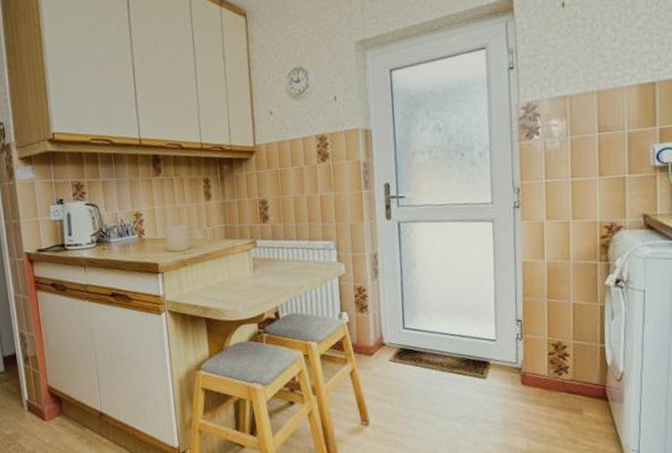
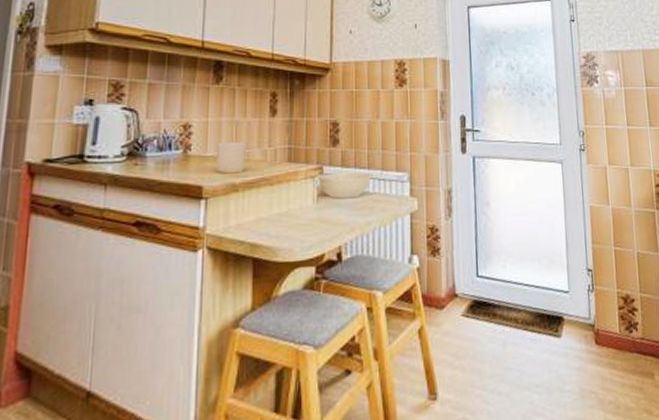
bowl: none [252,243,301,268] -> present [318,172,372,200]

